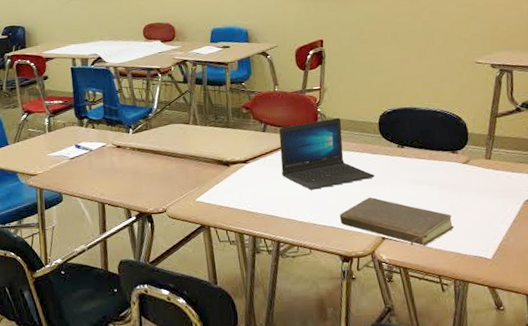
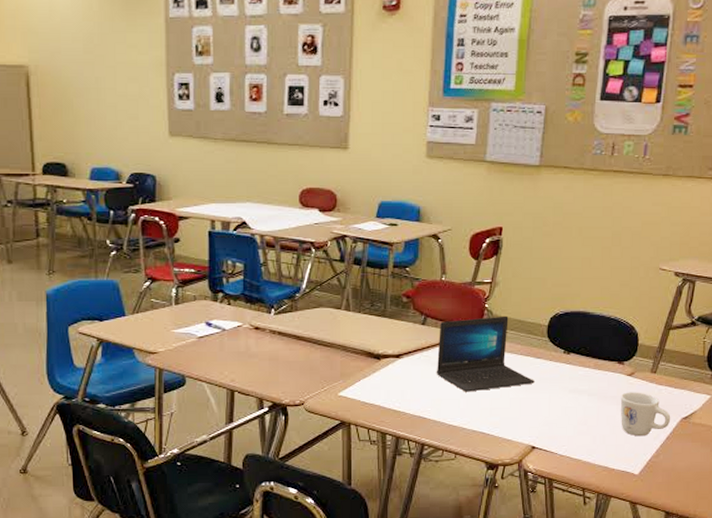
book: present [339,197,454,247] -> none [491,403,607,459]
mug: none [459,178,515,222] -> present [620,392,671,437]

